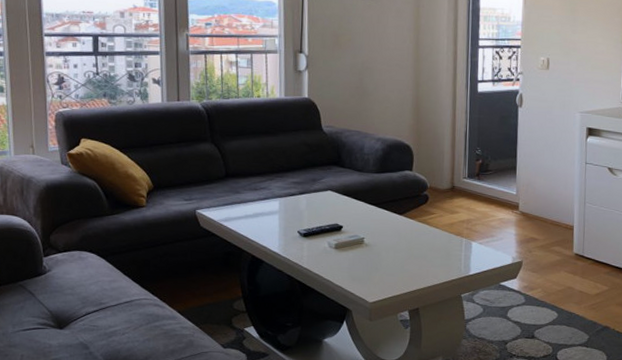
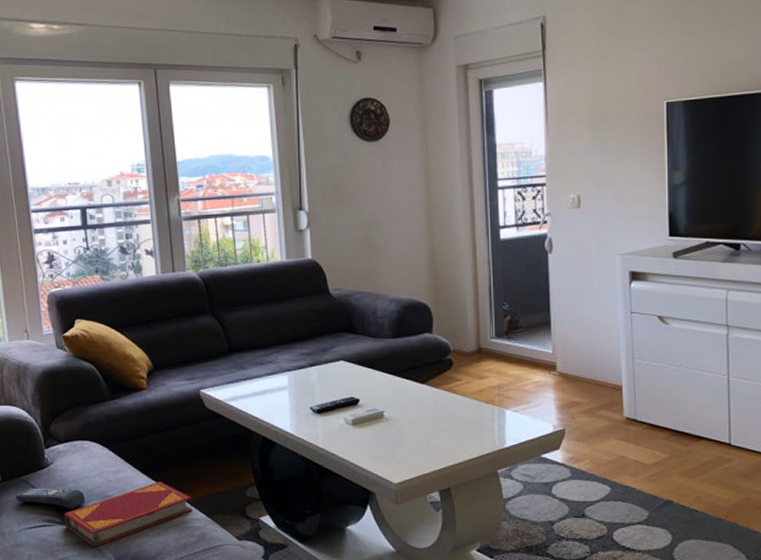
remote control: none [11,293,80,314] -> present [15,488,86,509]
hardback book: none [58,292,183,351] -> present [64,482,193,548]

